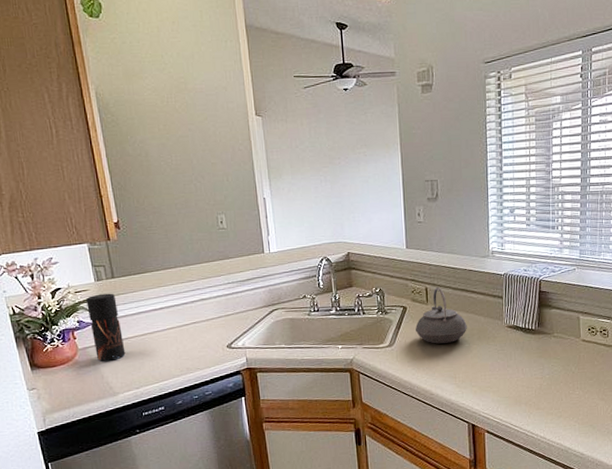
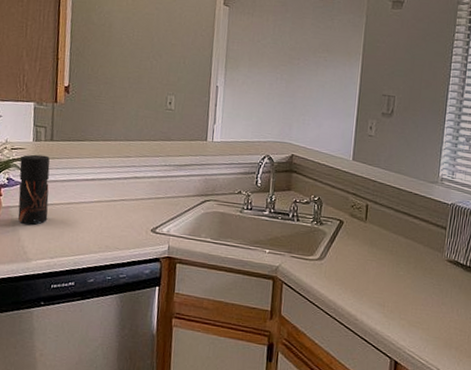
teapot: present [416,287,468,344] -> none [349,206,405,267]

